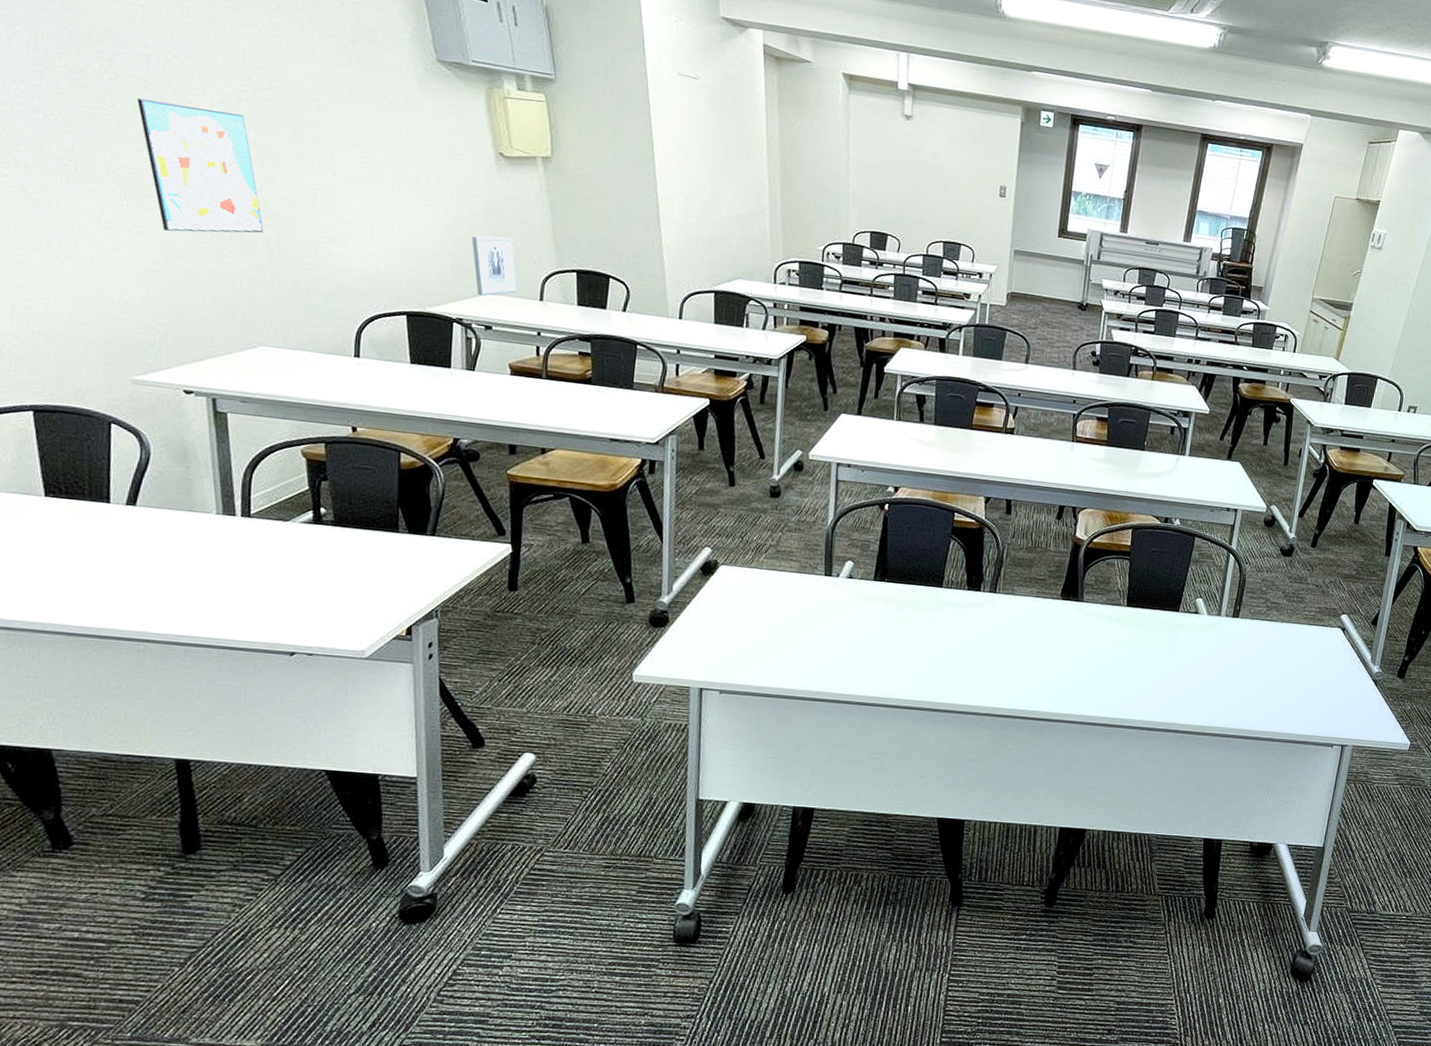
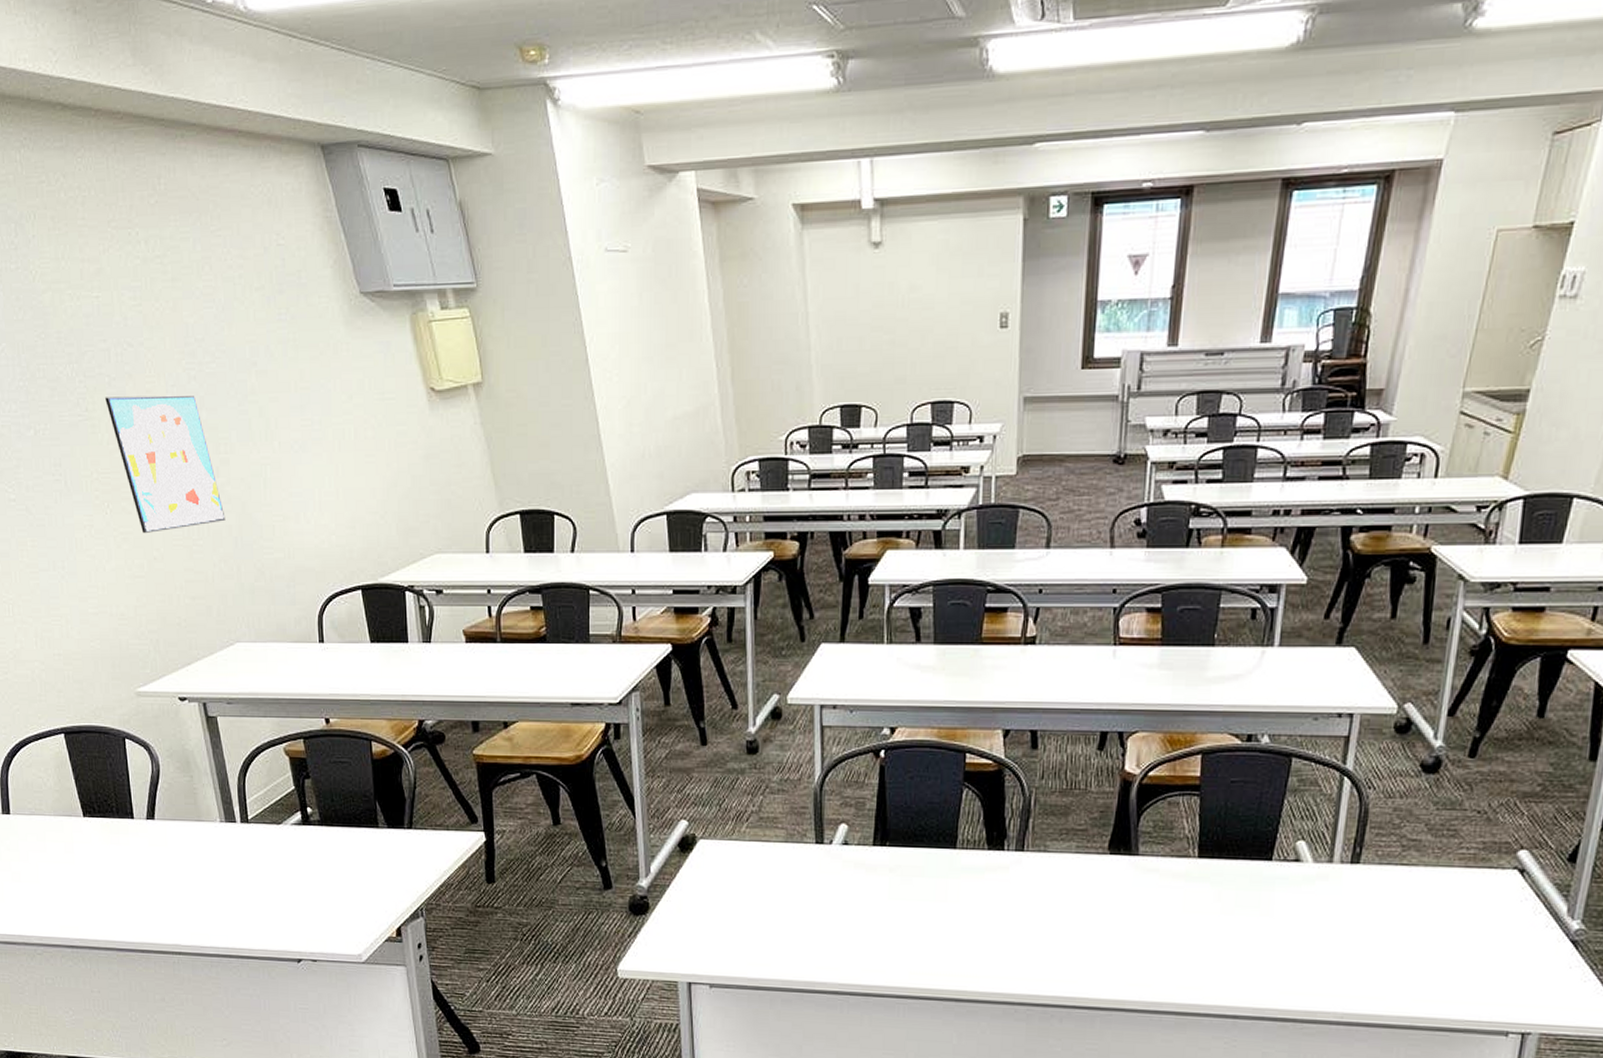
wall art: present [471,235,518,296] -> none [413,485,464,557]

